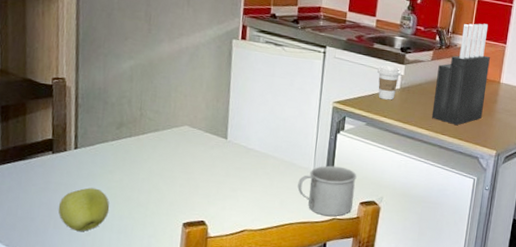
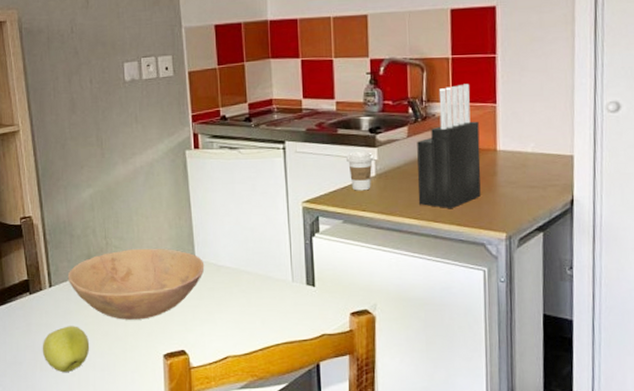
bowl: none [95,123,235,190] -> present [67,248,205,320]
mug: present [297,165,357,217] -> none [277,274,342,333]

